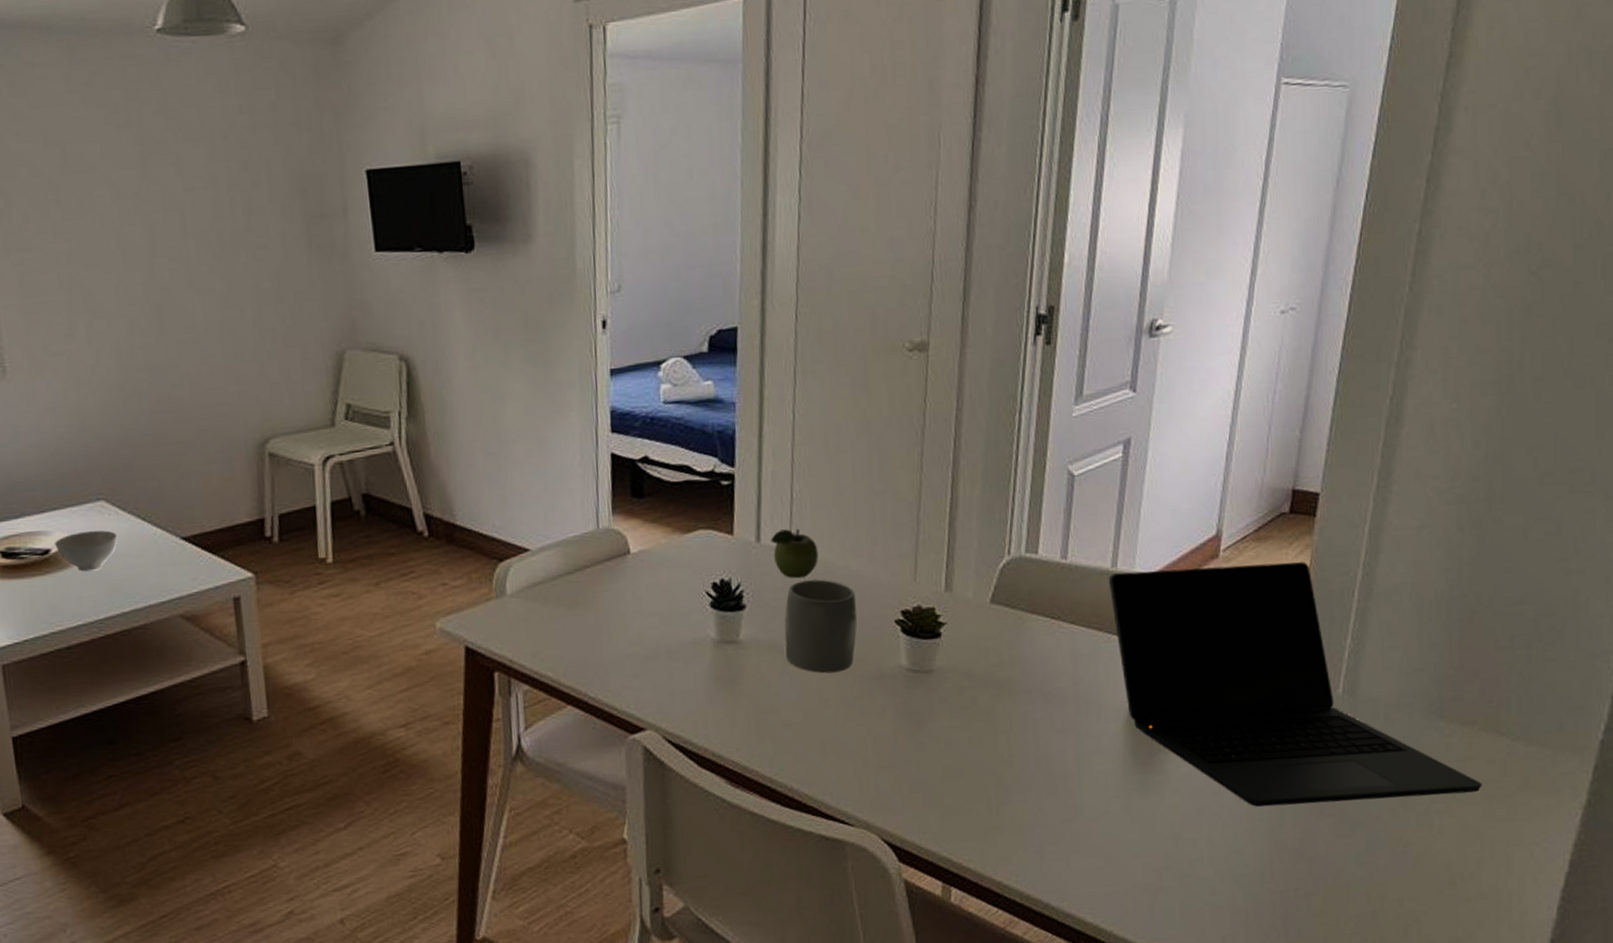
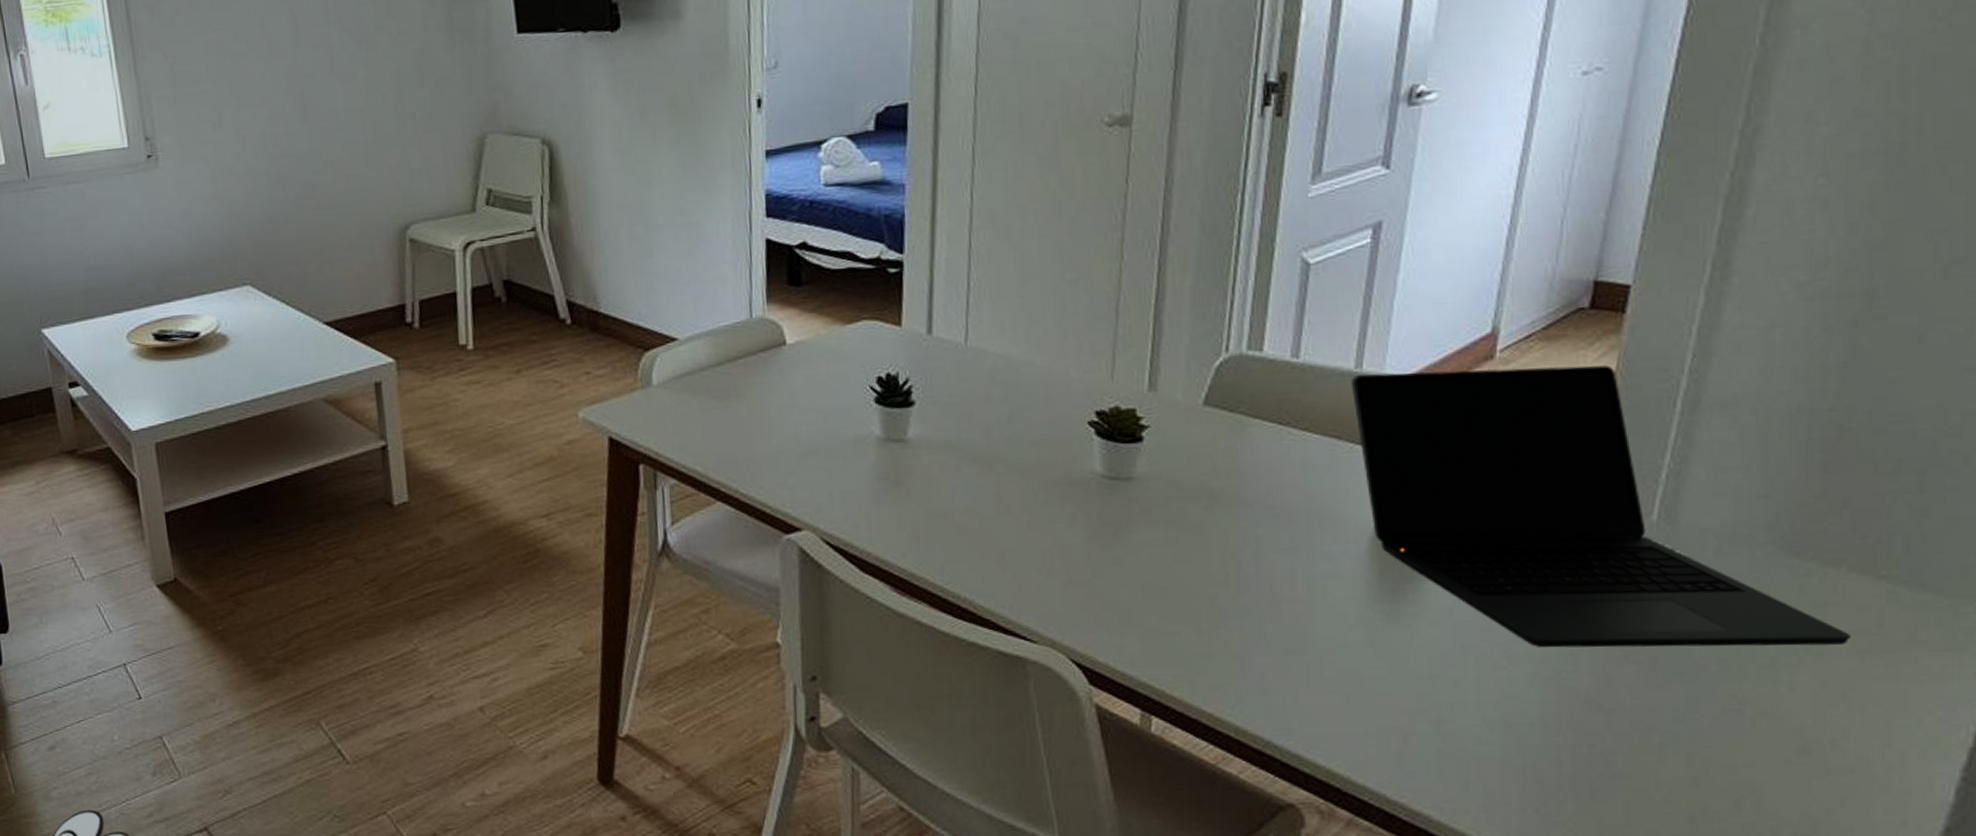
bowl: present [55,530,118,572] -> none [204,314,263,355]
fruit: present [771,528,818,579] -> none [944,320,999,374]
mug: present [784,579,858,674] -> none [958,375,1044,477]

